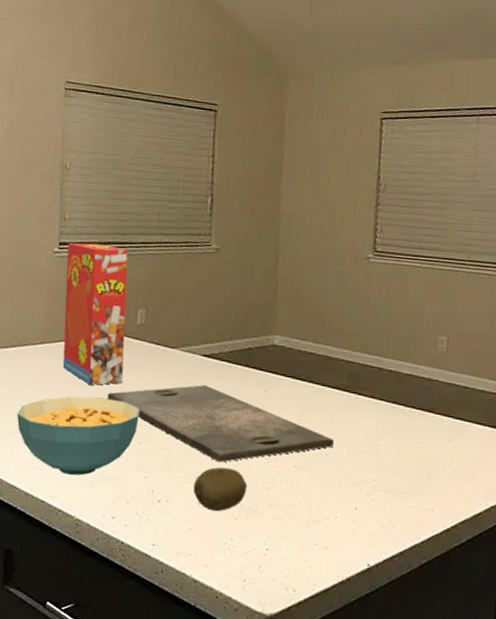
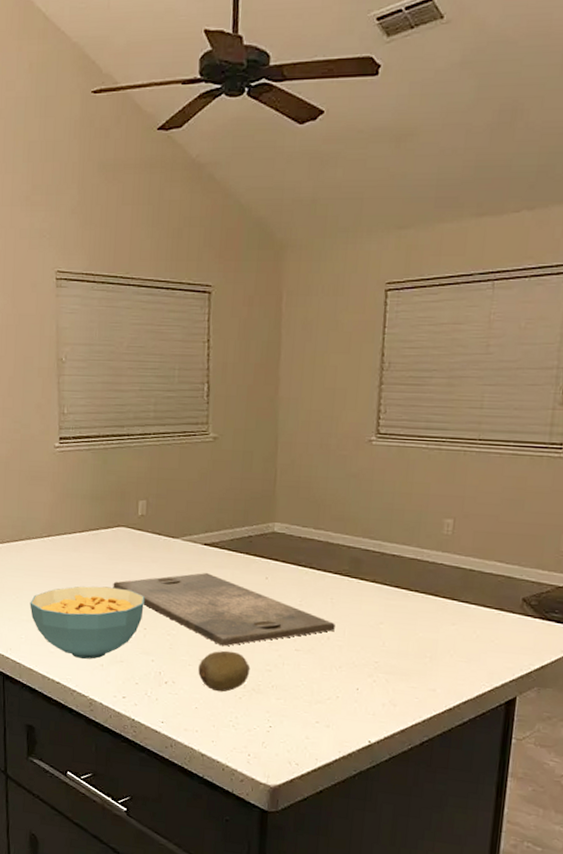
cereal box: present [62,243,129,385] -> none [67,436,128,575]

